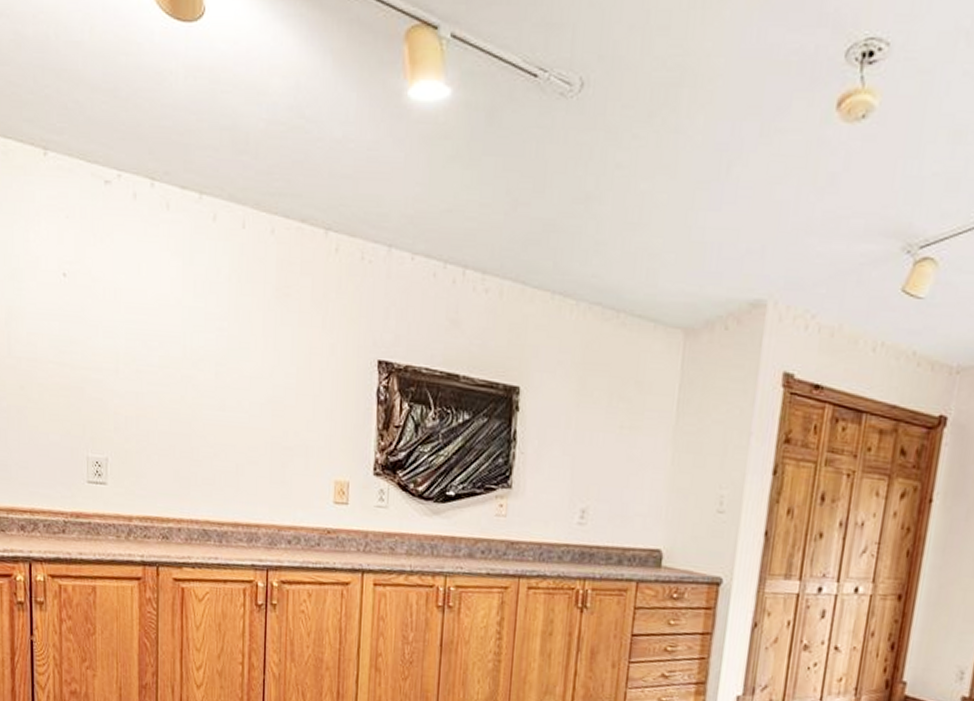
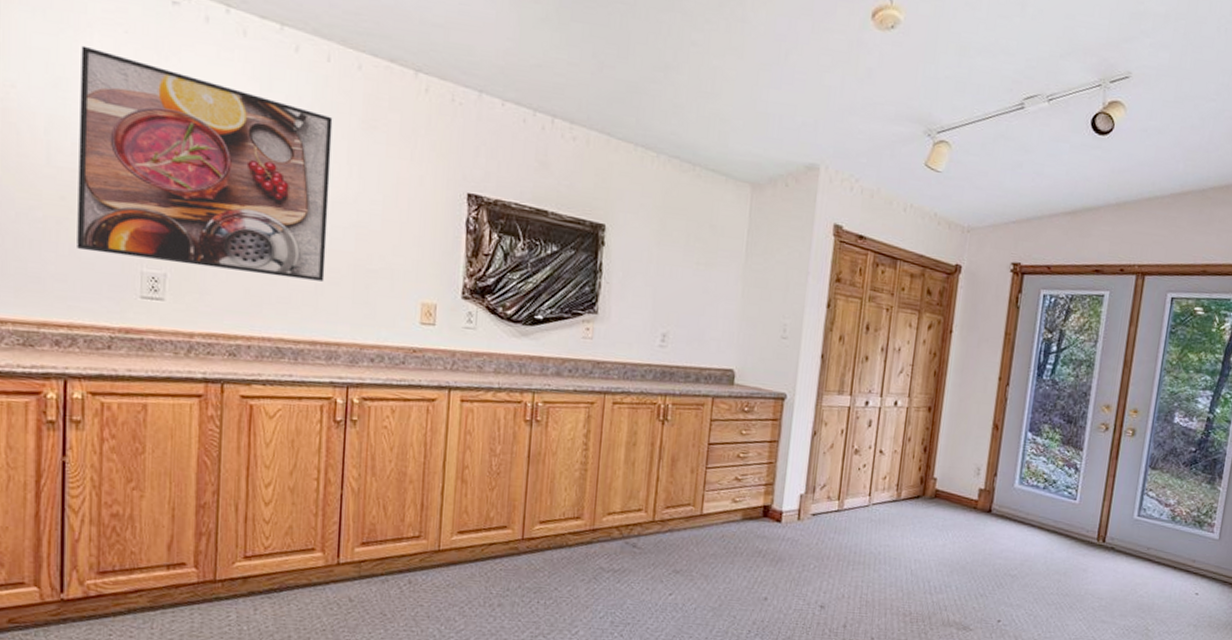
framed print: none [31,234,249,461] -> present [77,45,333,282]

